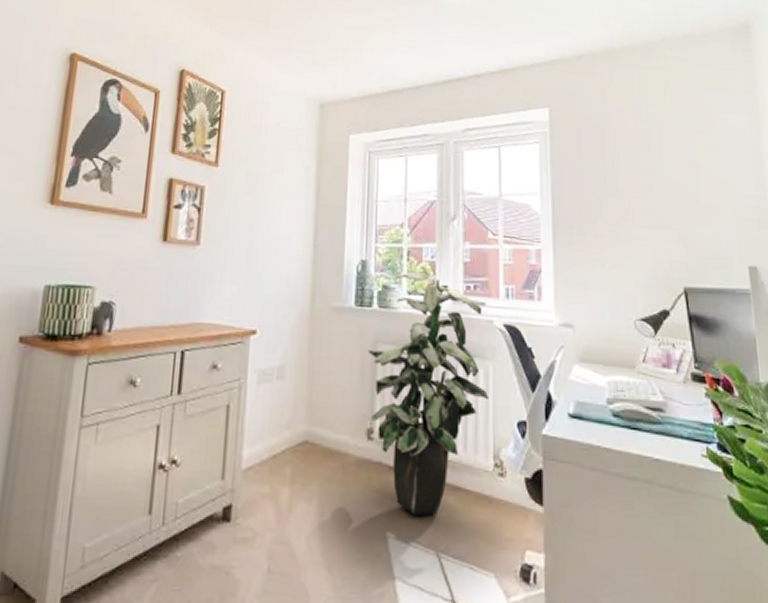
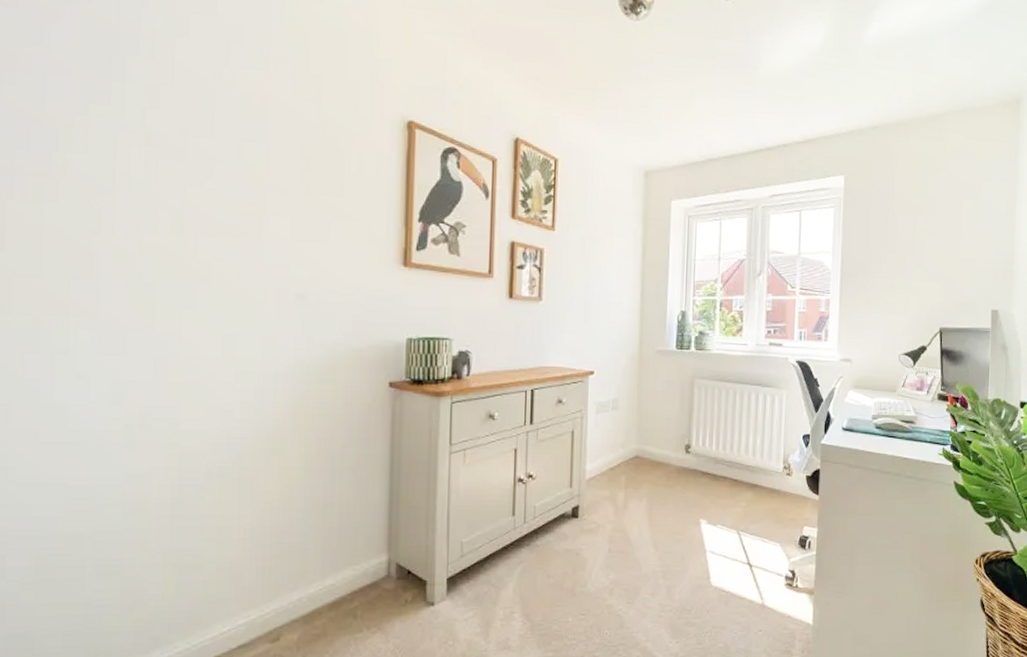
indoor plant: present [368,272,490,516] -> none [687,320,782,506]

